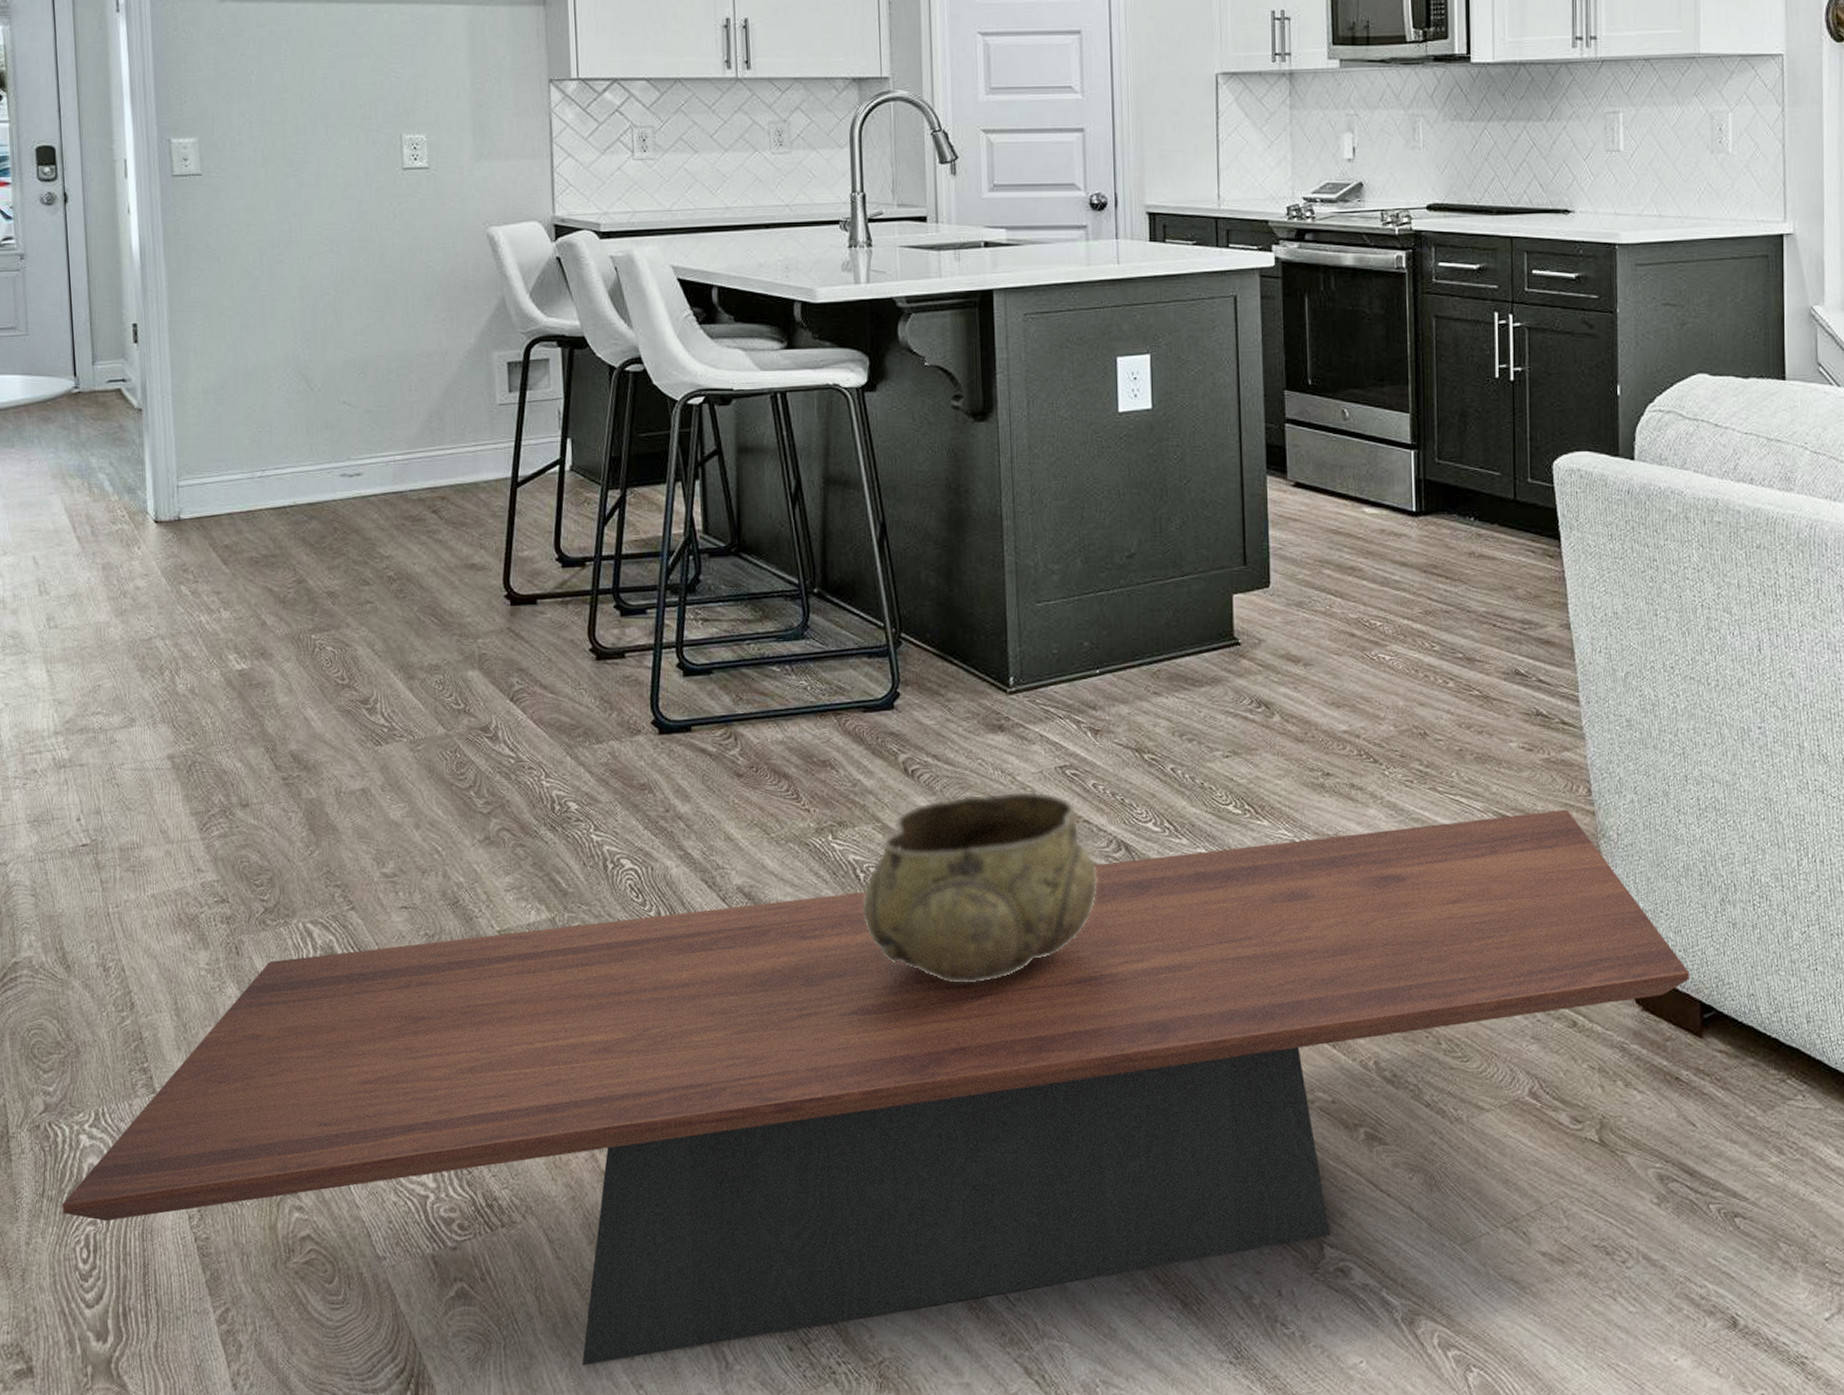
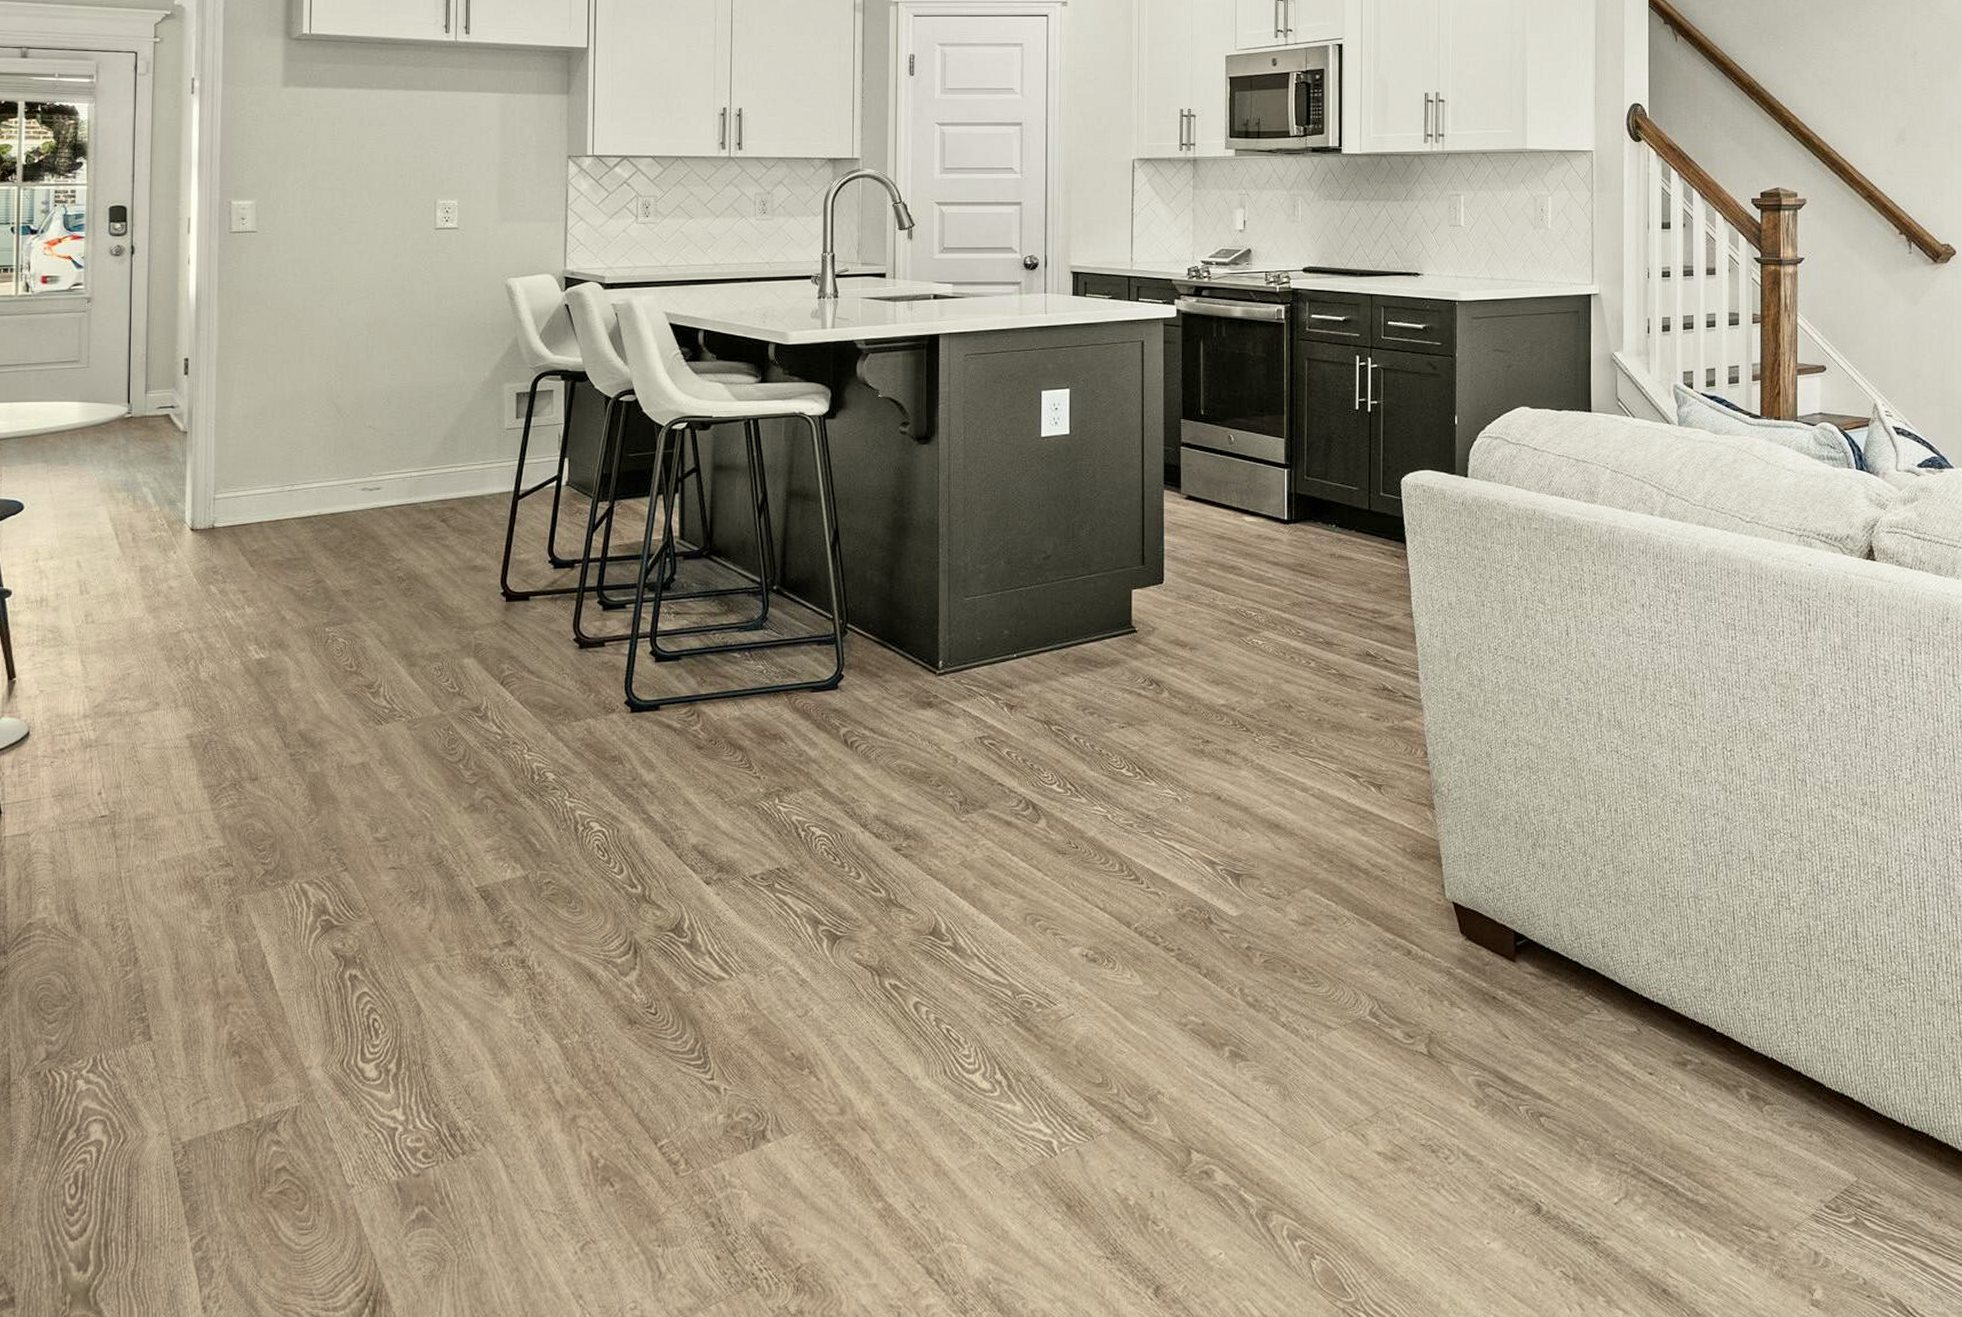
coffee table: present [62,809,1689,1366] -> none [55,769,1505,1279]
decorative bowl: present [863,790,1097,983] -> none [802,758,1007,927]

